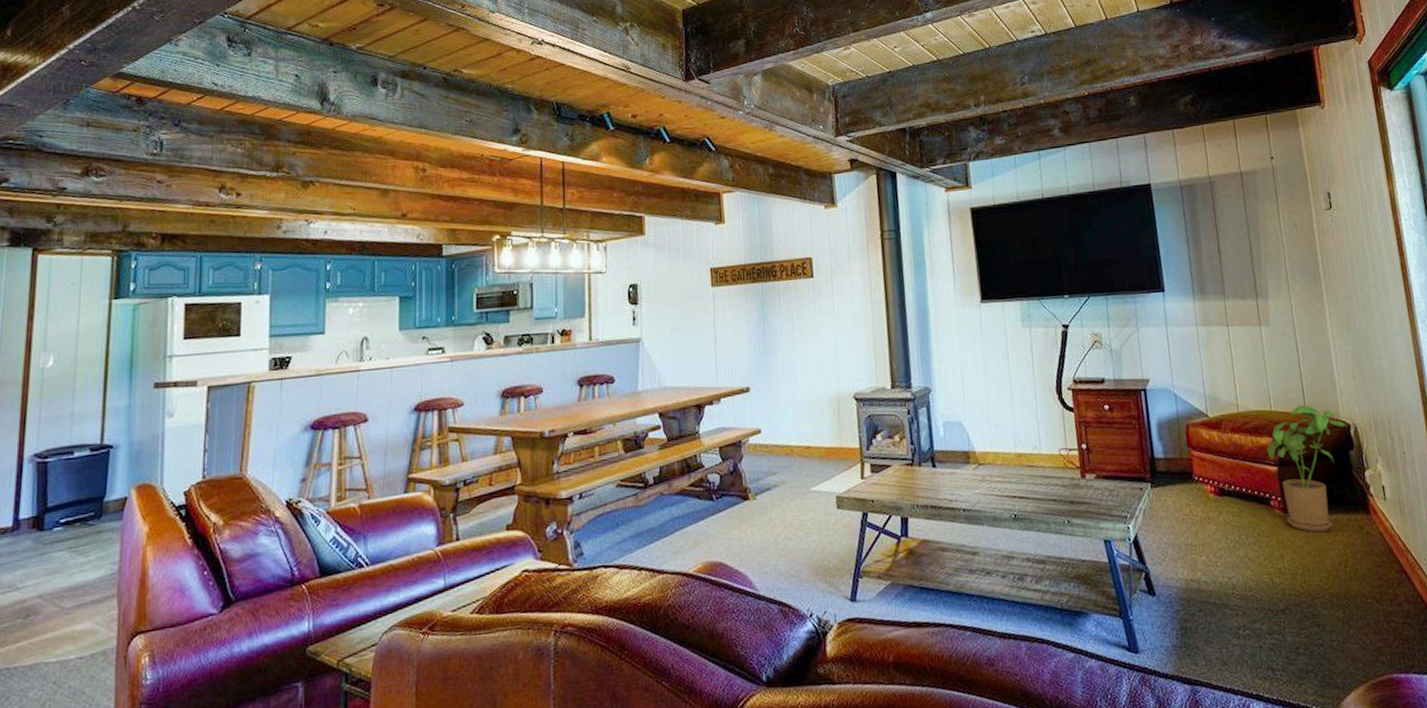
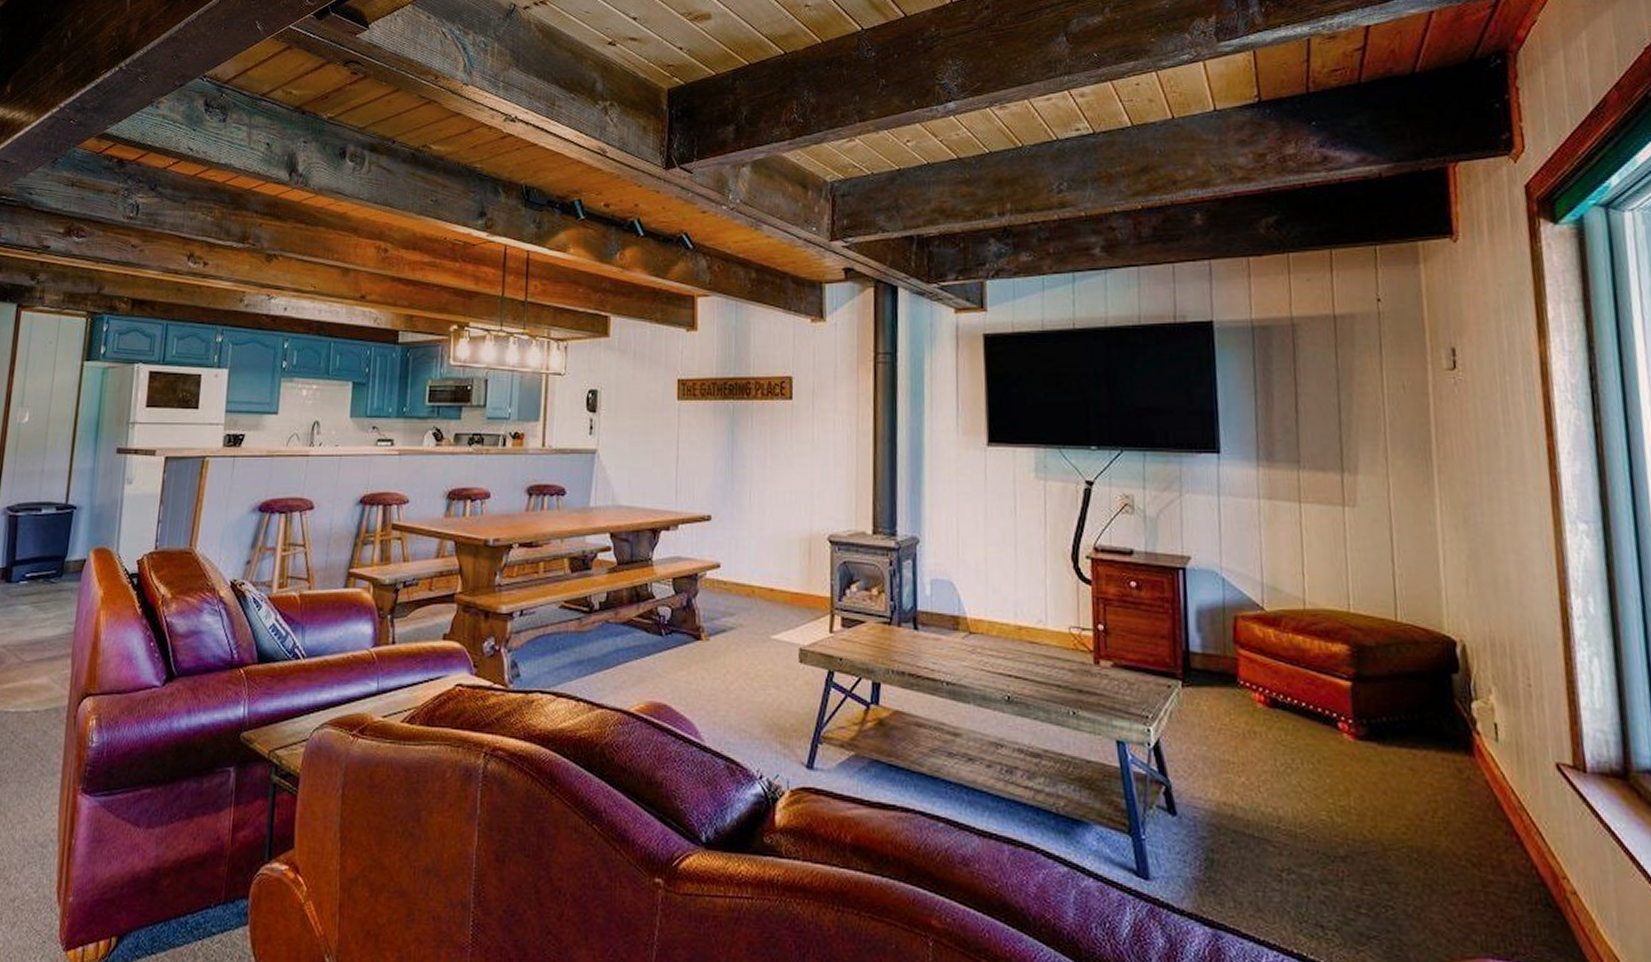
house plant: present [1267,405,1348,532] -> none [1339,610,1453,769]

